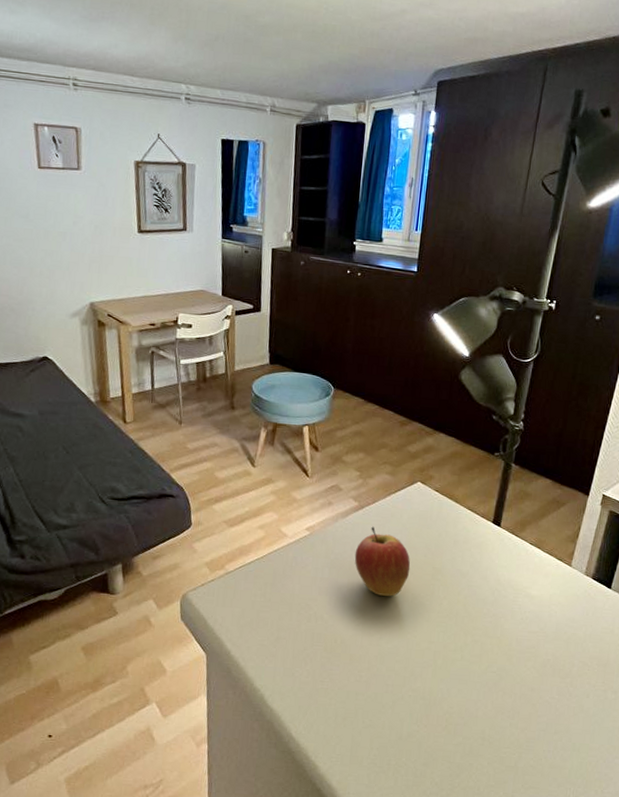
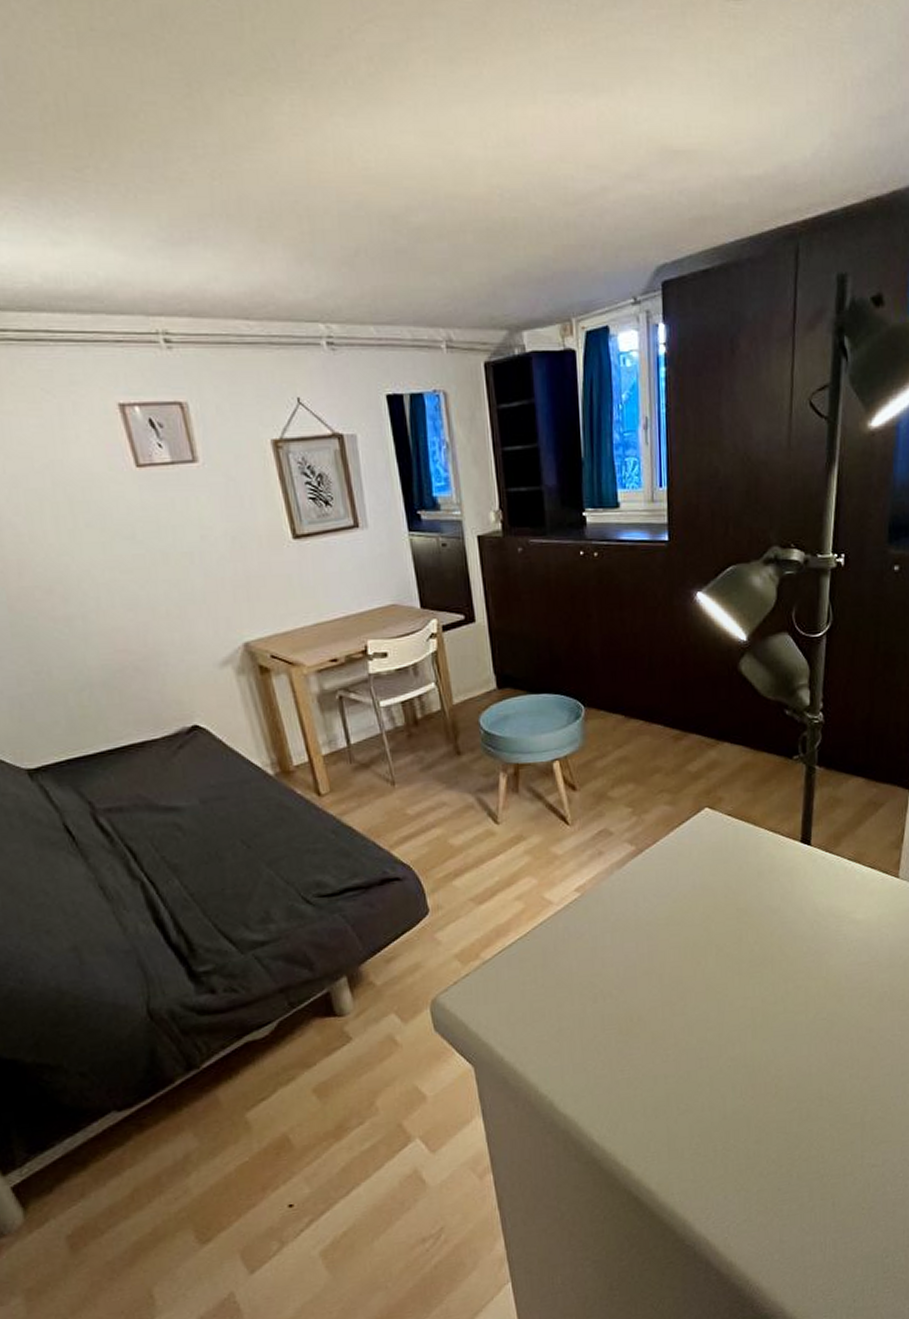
fruit: present [354,526,411,596] -> none [639,872,710,955]

